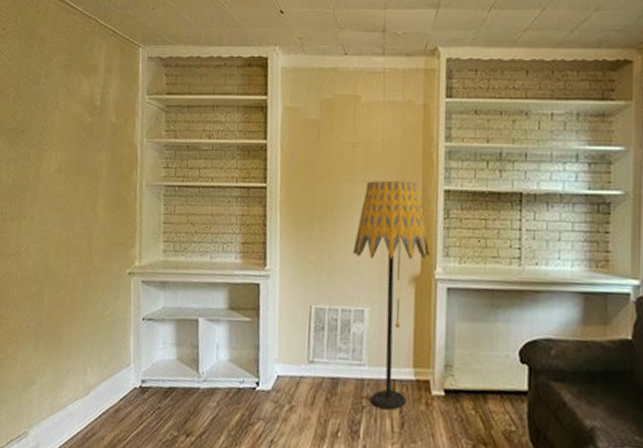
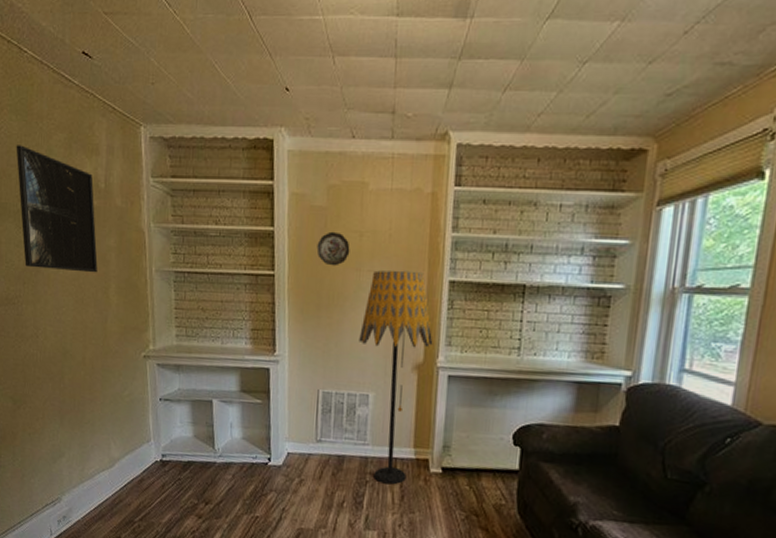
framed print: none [13,67,90,189] -> present [16,145,98,273]
decorative plate: none [309,143,343,178] -> present [316,231,350,266]

